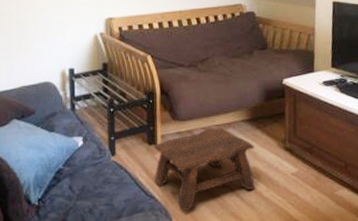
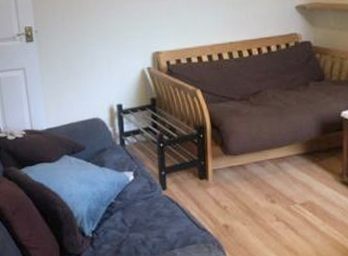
stool: present [154,127,255,212] -> none [205,161,310,244]

